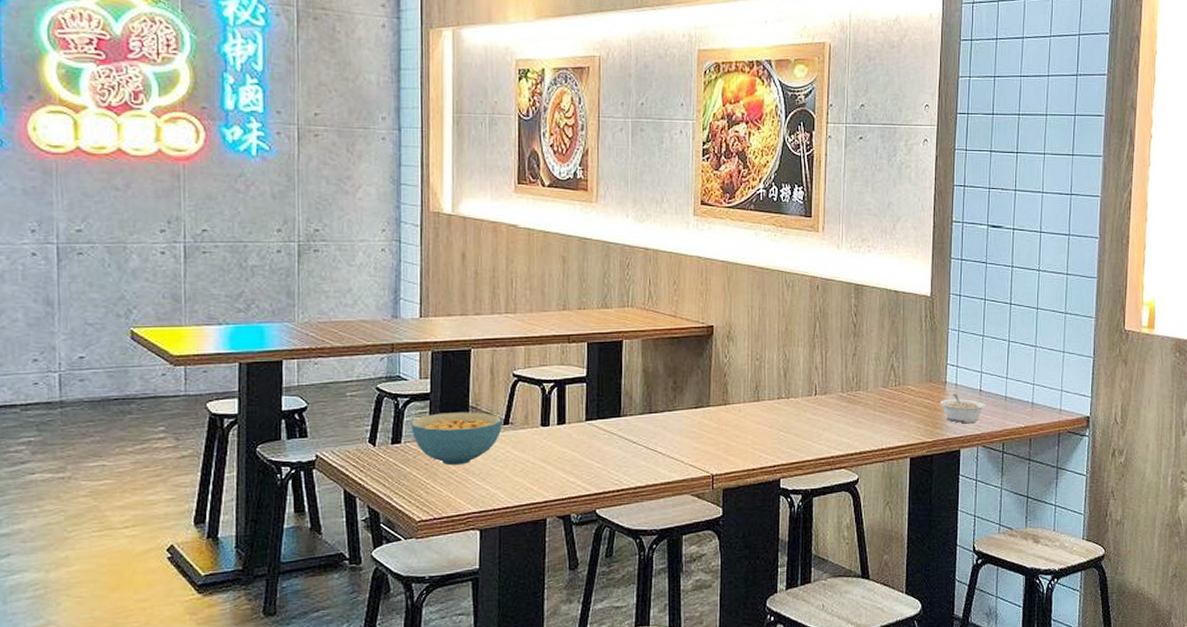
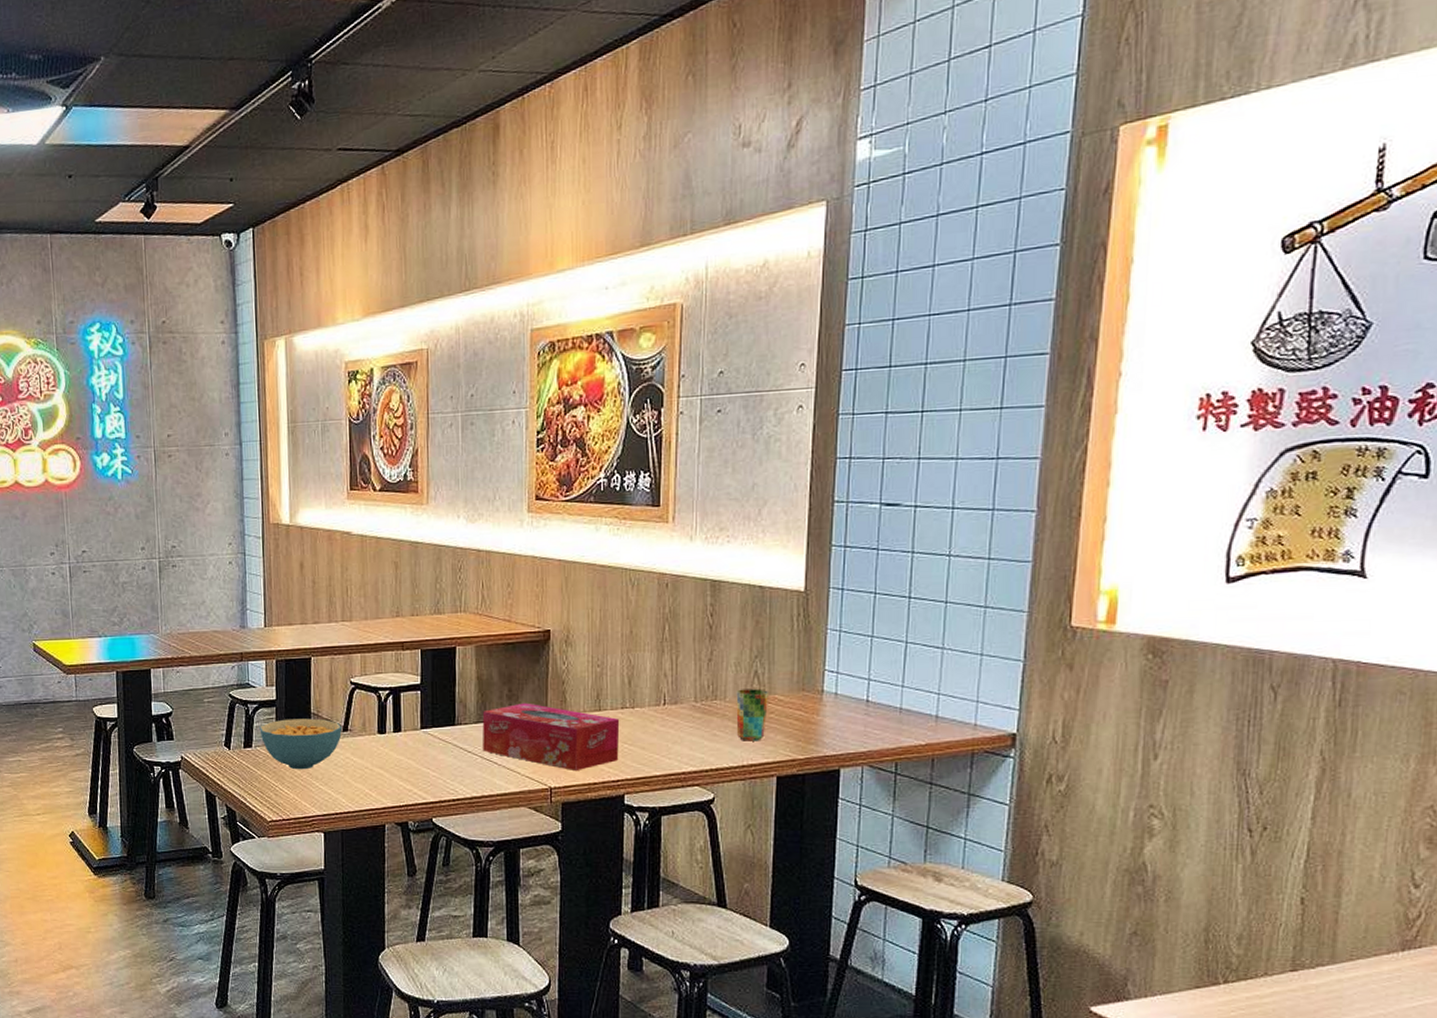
tissue box: none [648,394,776,459] -> present [482,702,620,772]
cup: none [876,380,902,427] -> present [736,688,768,741]
legume: present [941,393,985,424] -> none [816,704,874,740]

